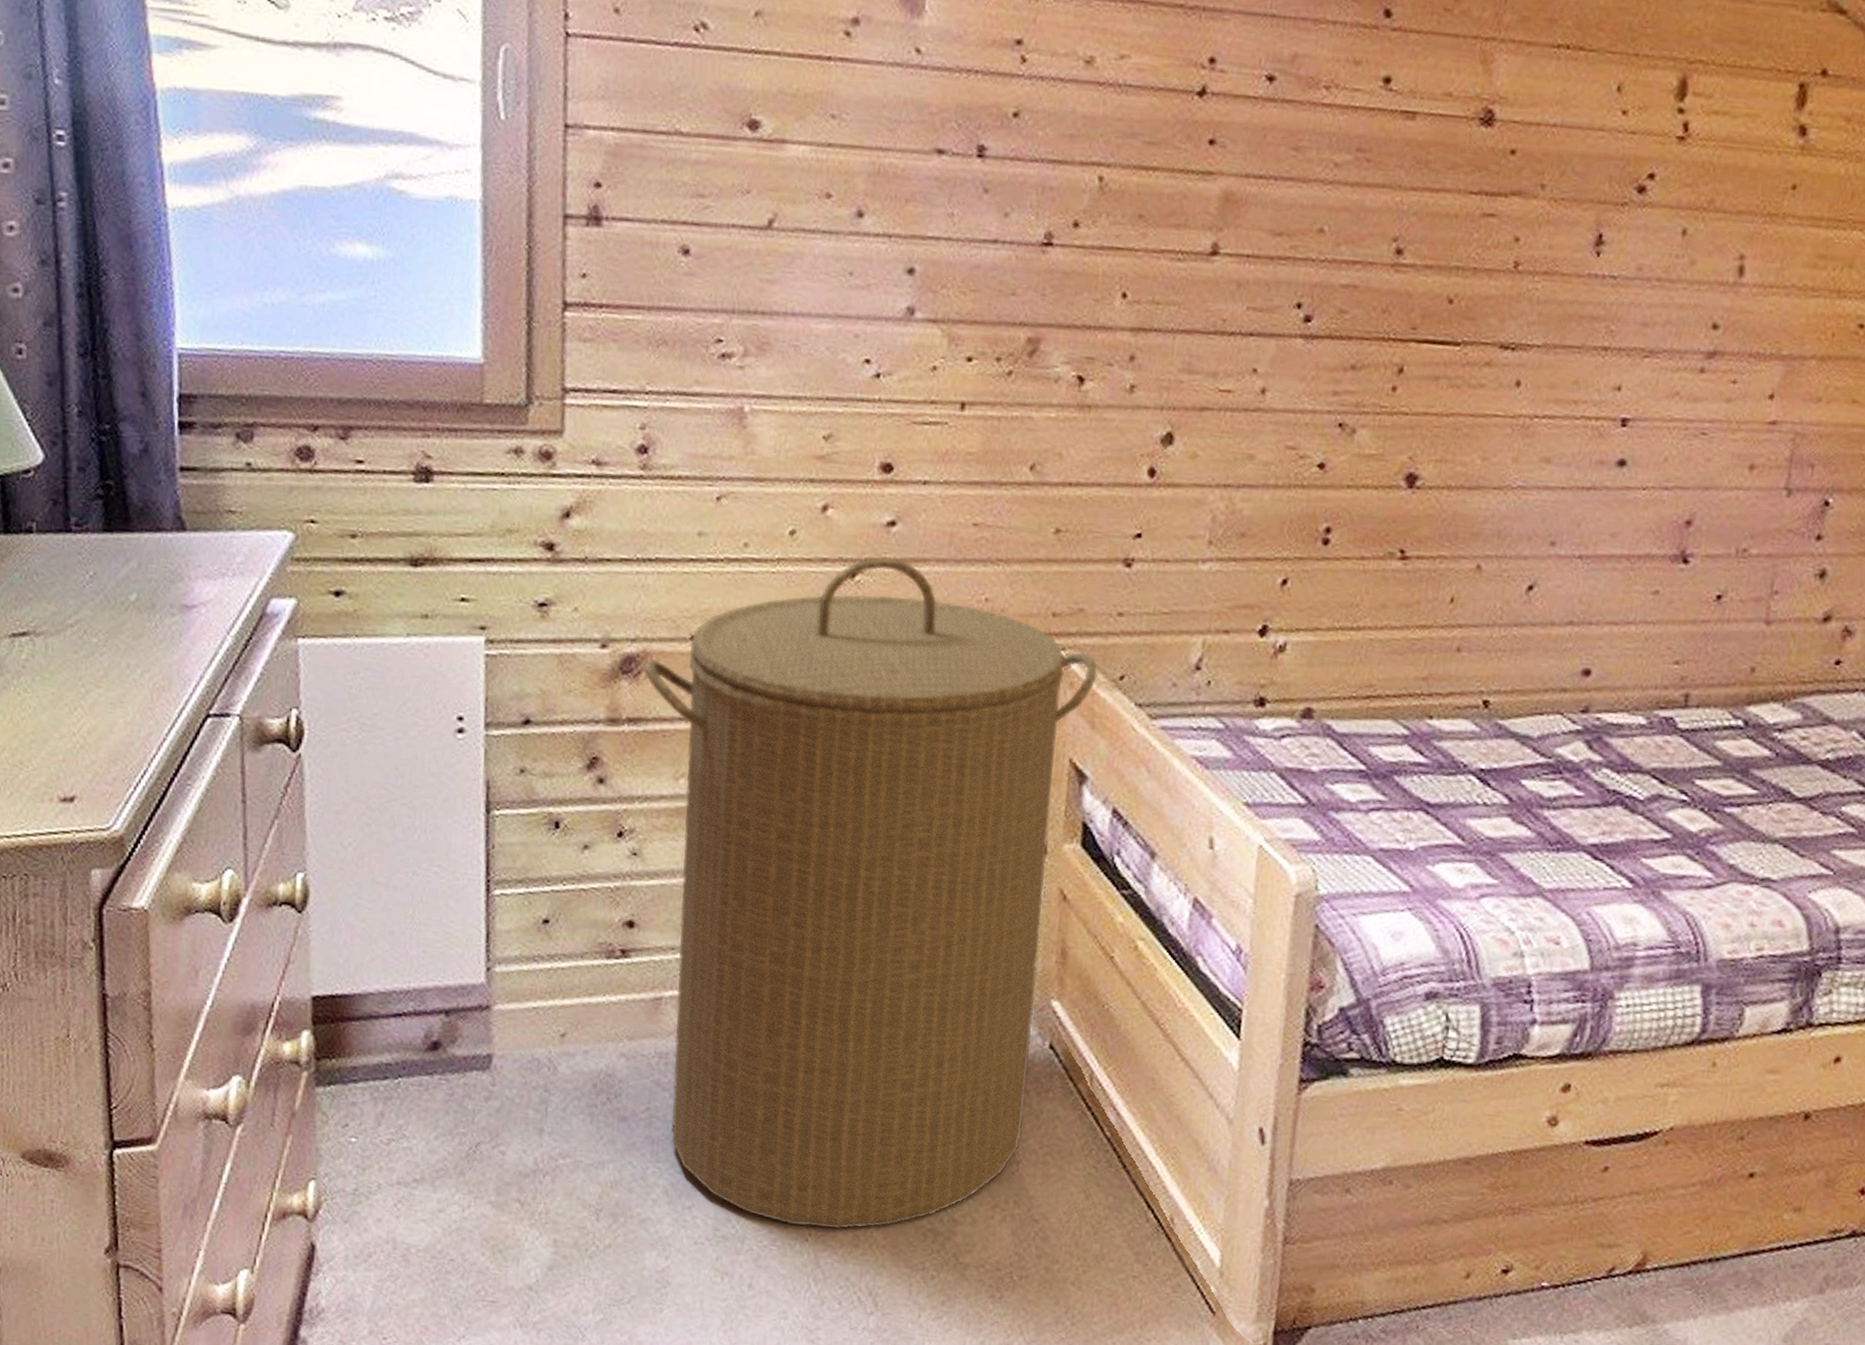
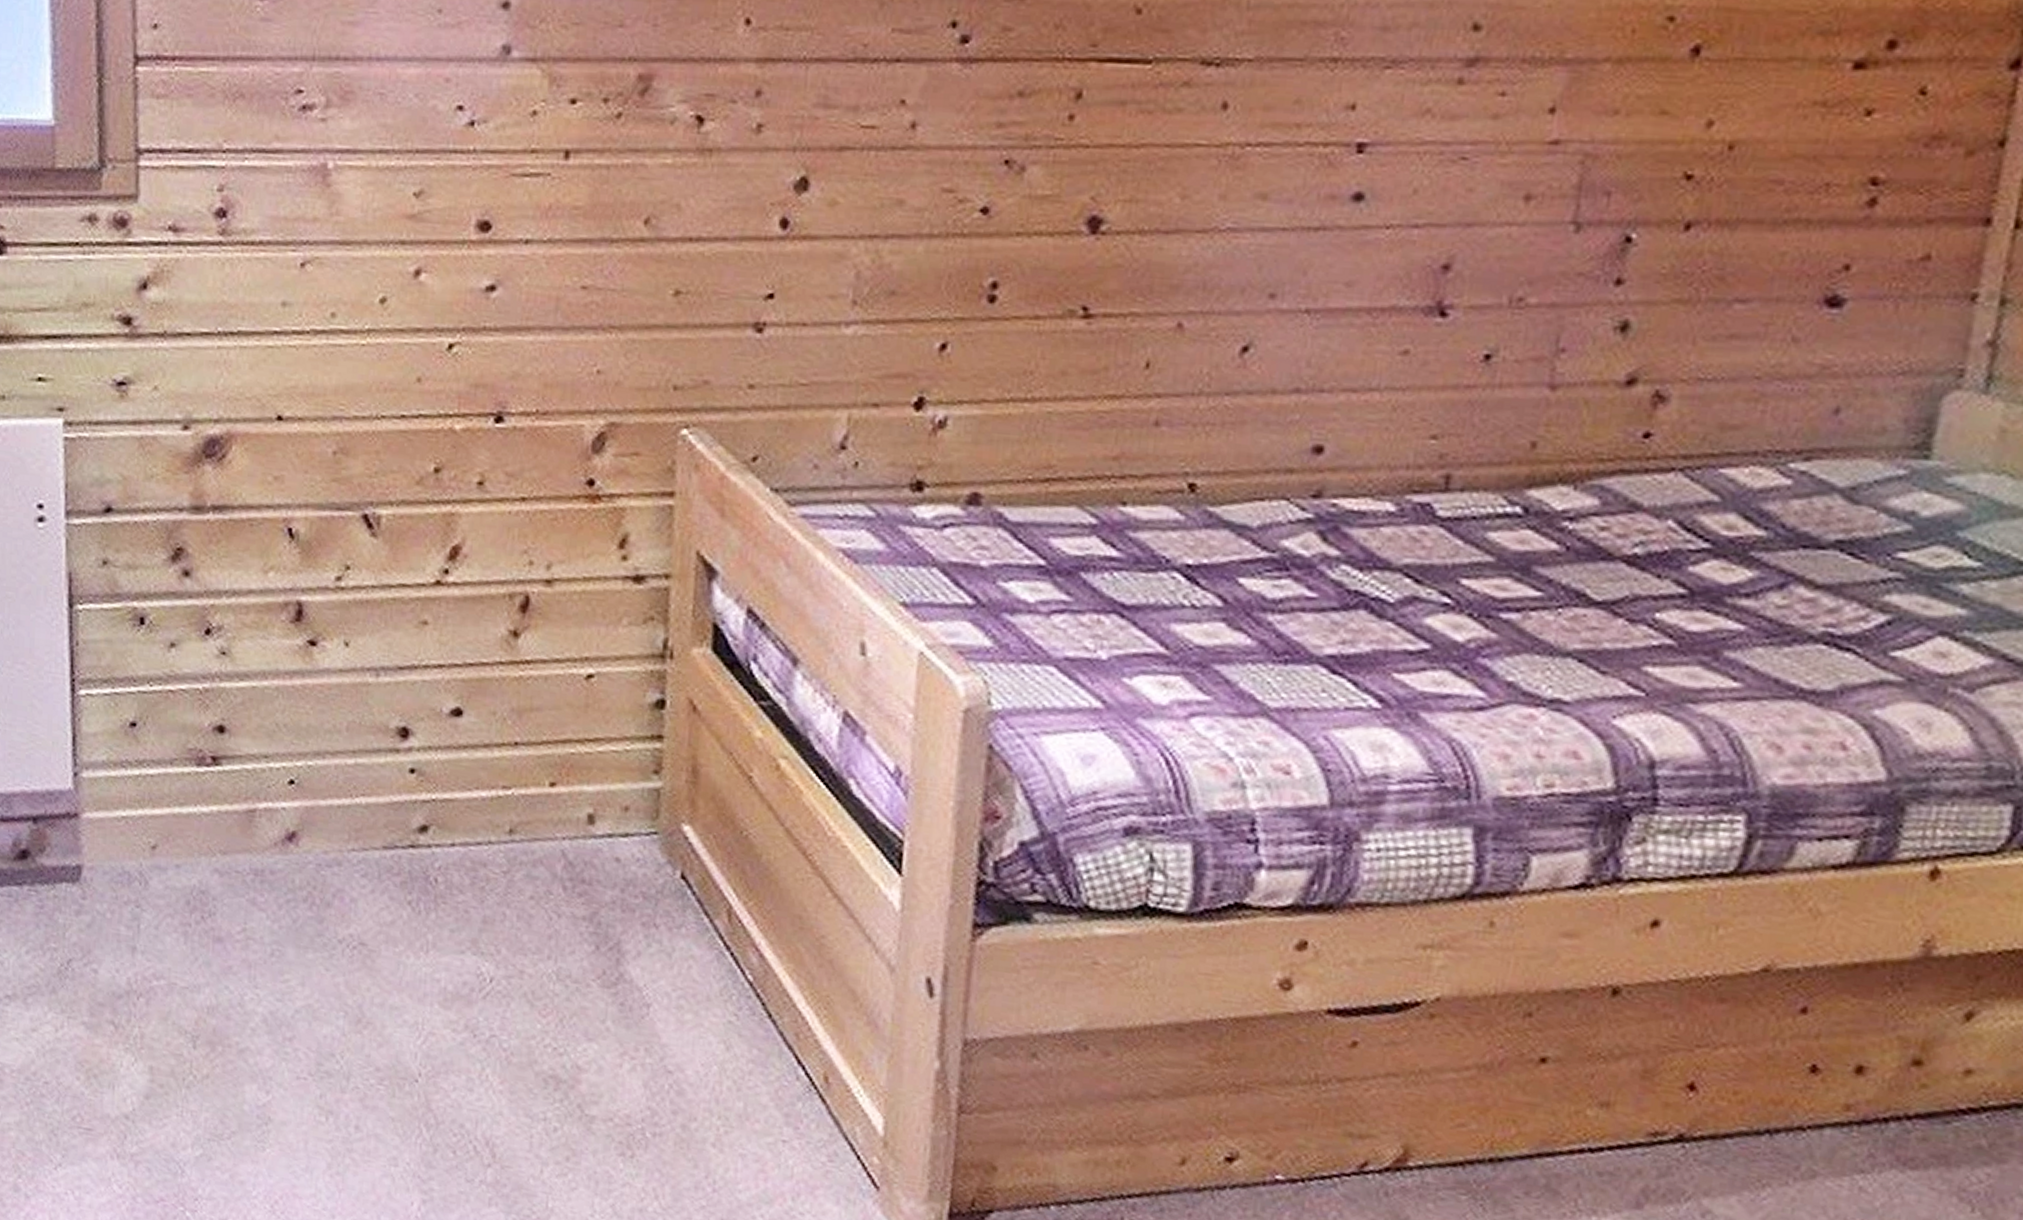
laundry hamper: present [641,556,1098,1230] -> none [225,325,727,1071]

